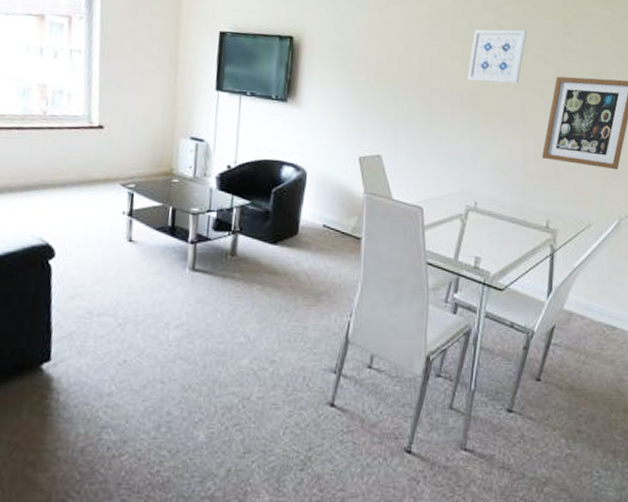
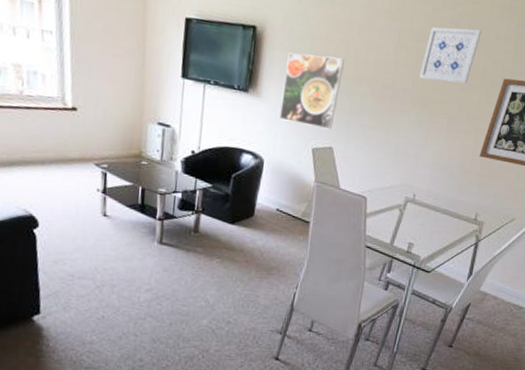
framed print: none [322,61,387,137] -> present [280,53,344,130]

